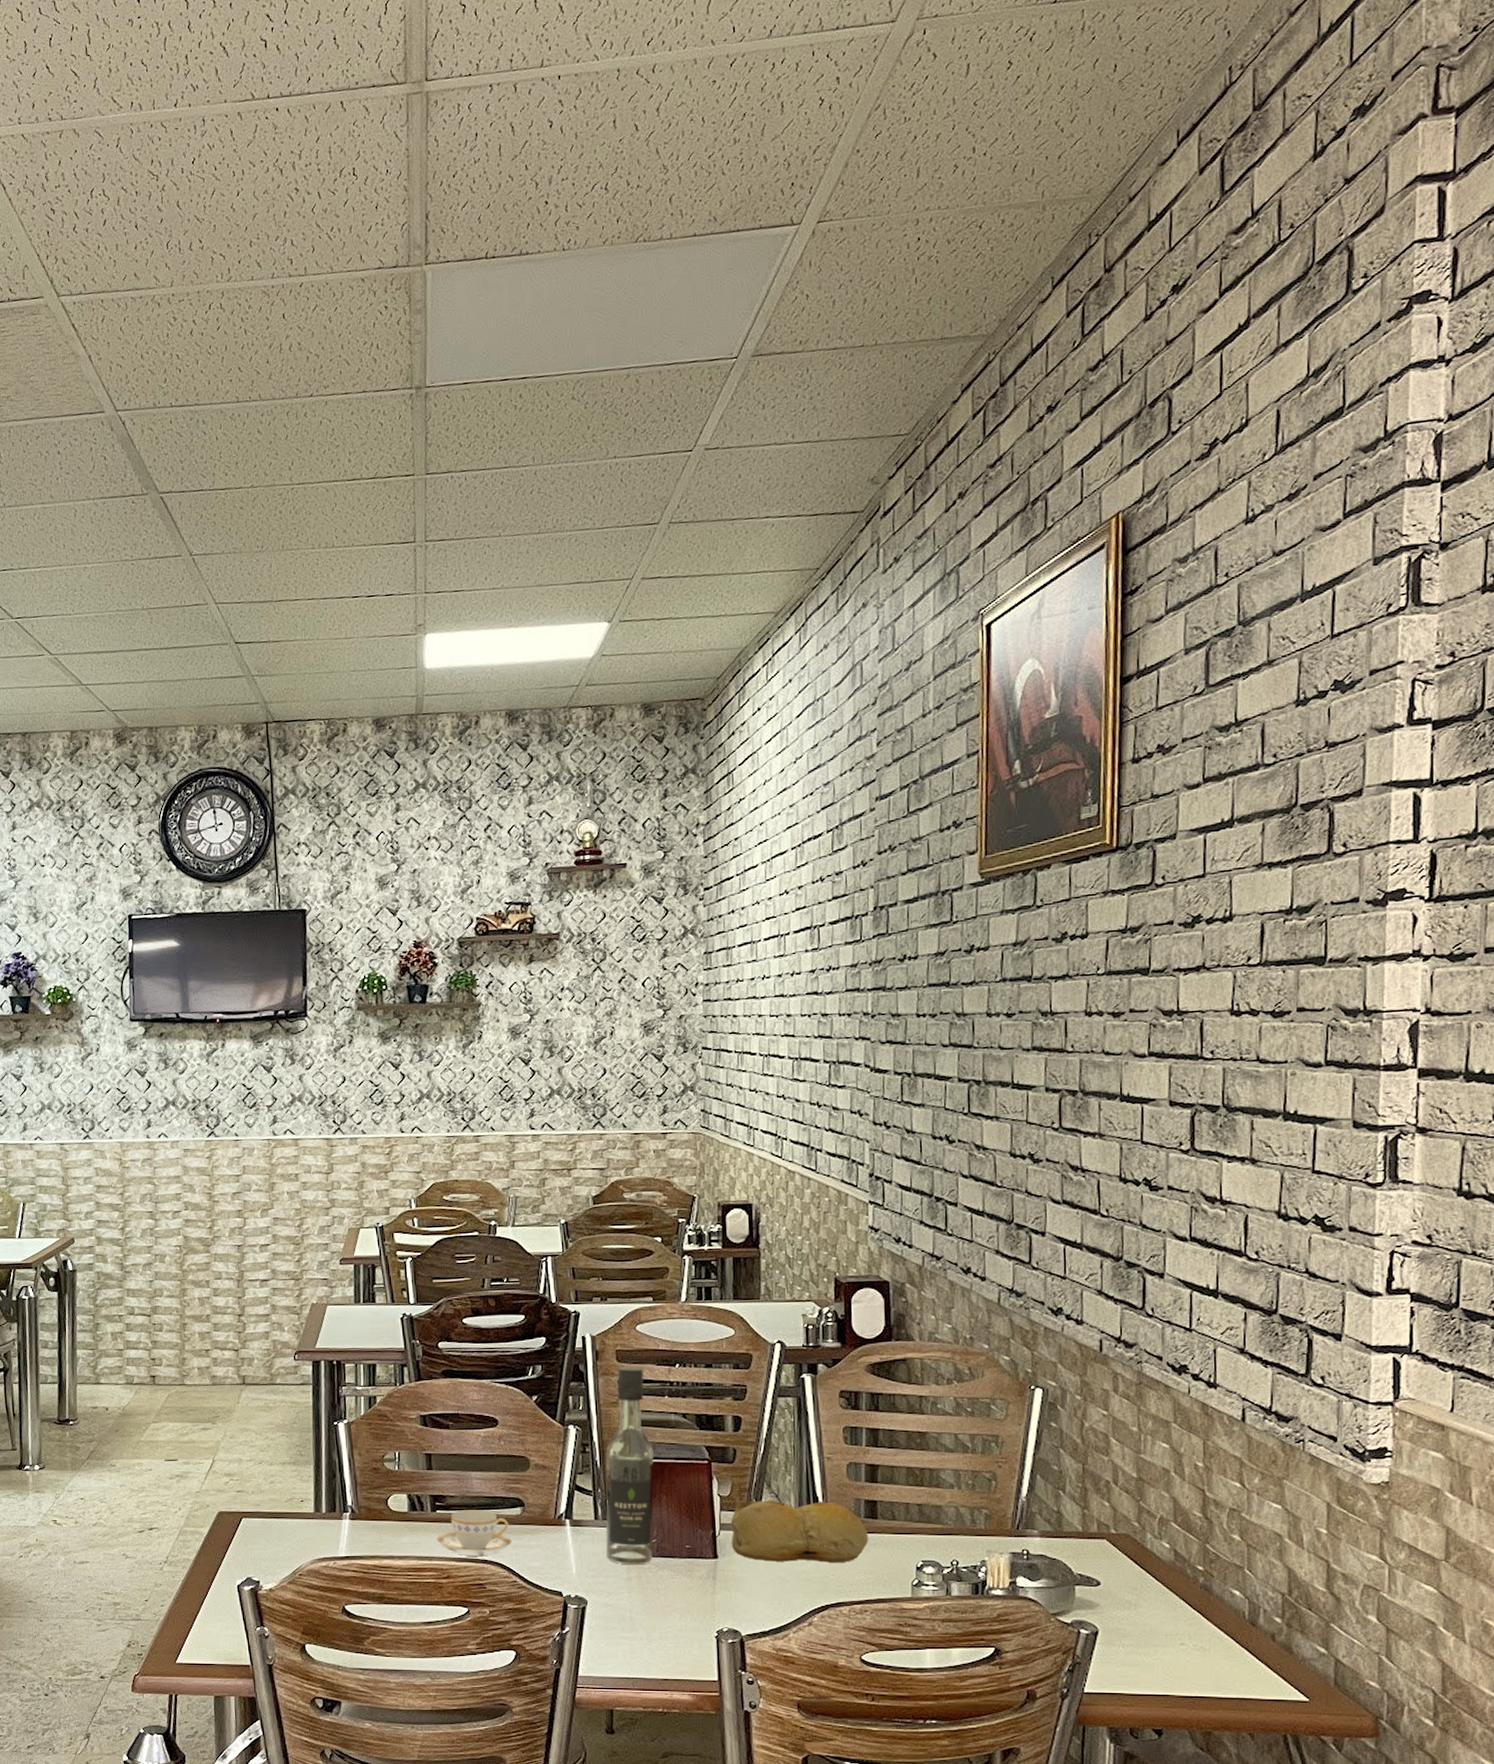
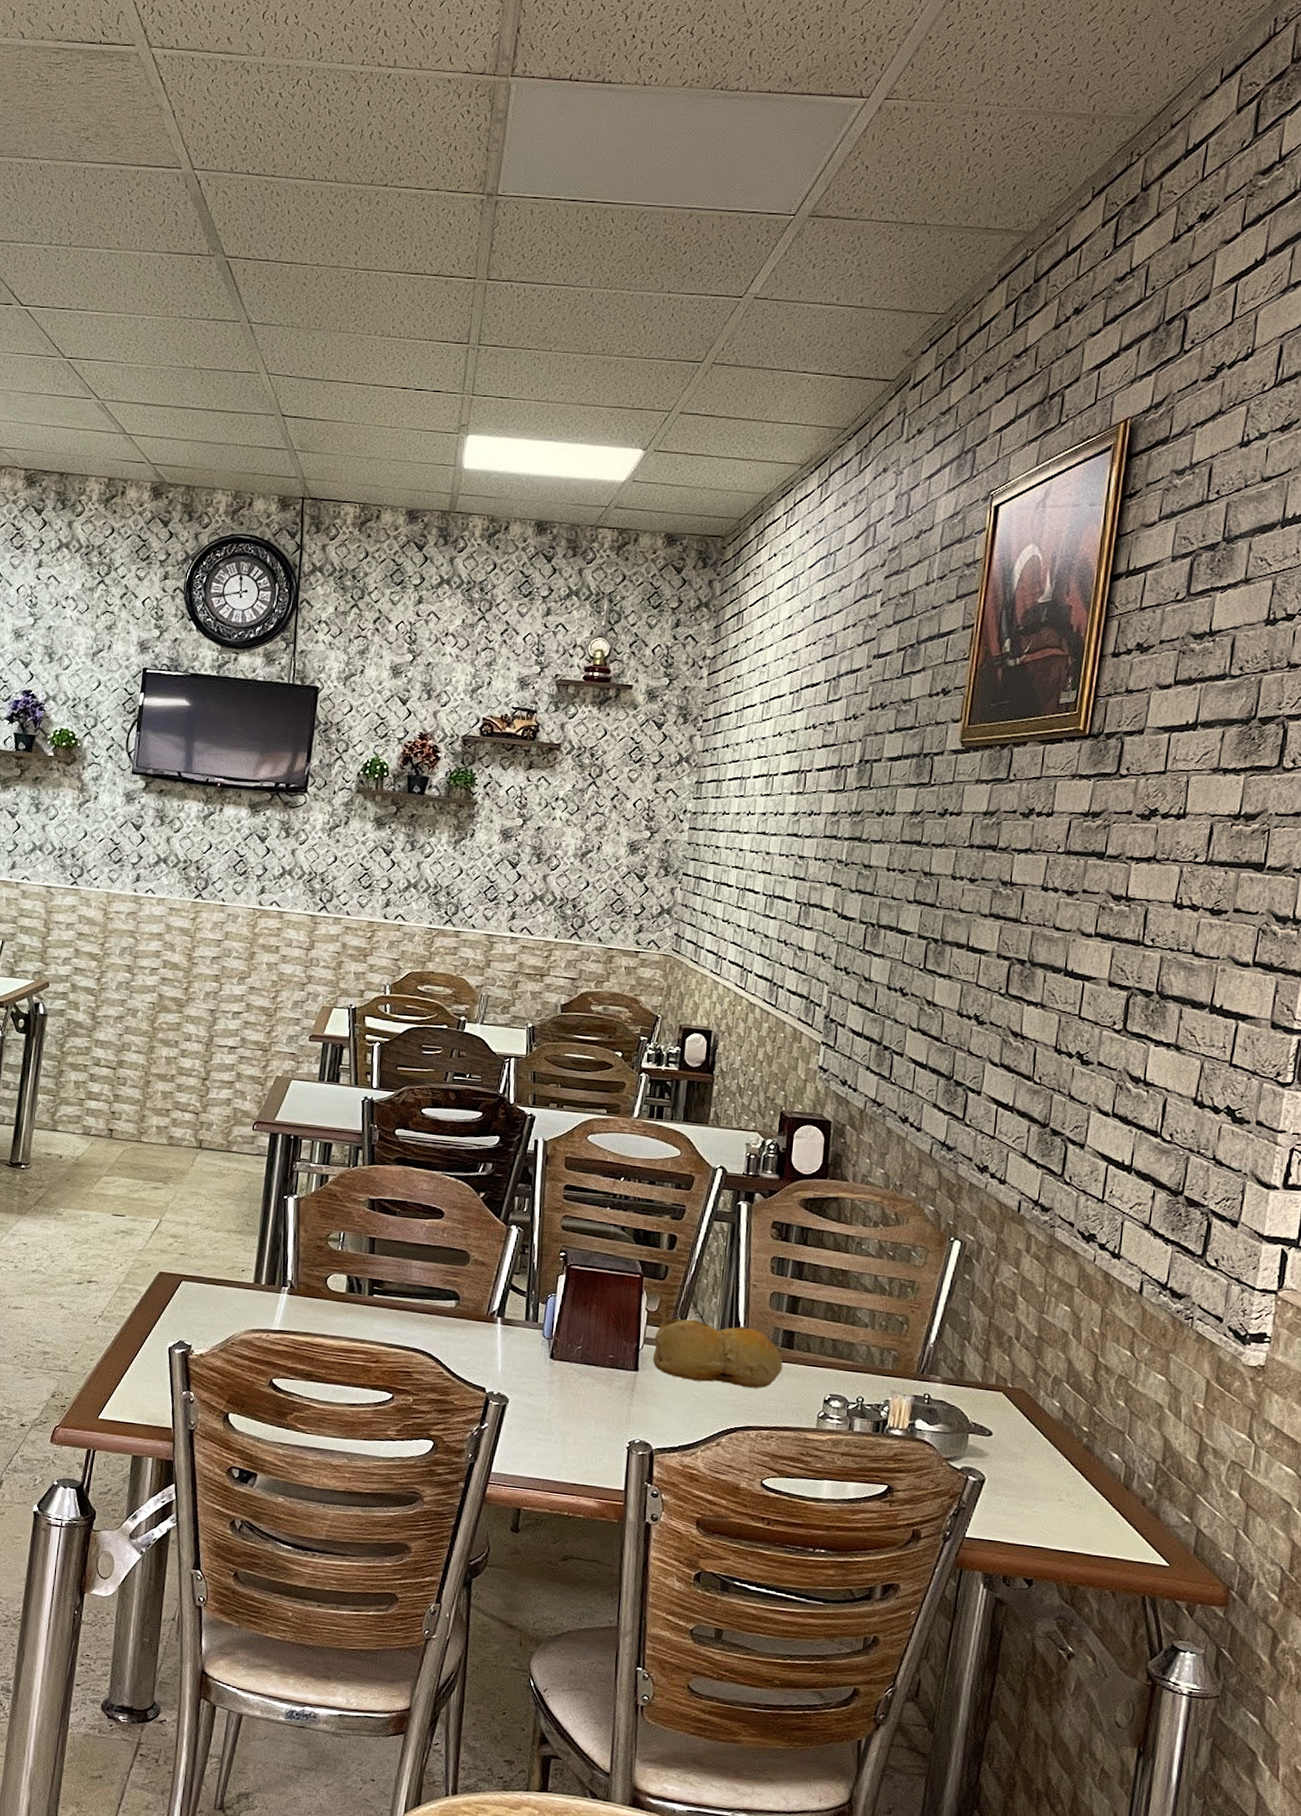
teacup: present [436,1510,513,1558] -> none [370,1297,444,1346]
bottle: present [605,1366,654,1565] -> none [531,1174,590,1370]

